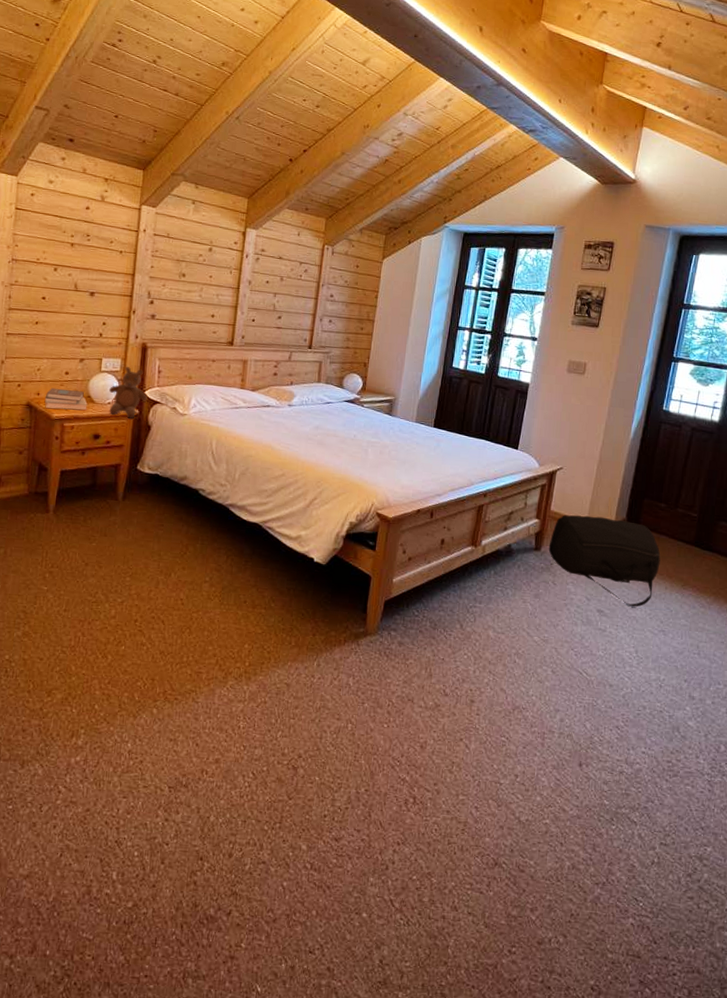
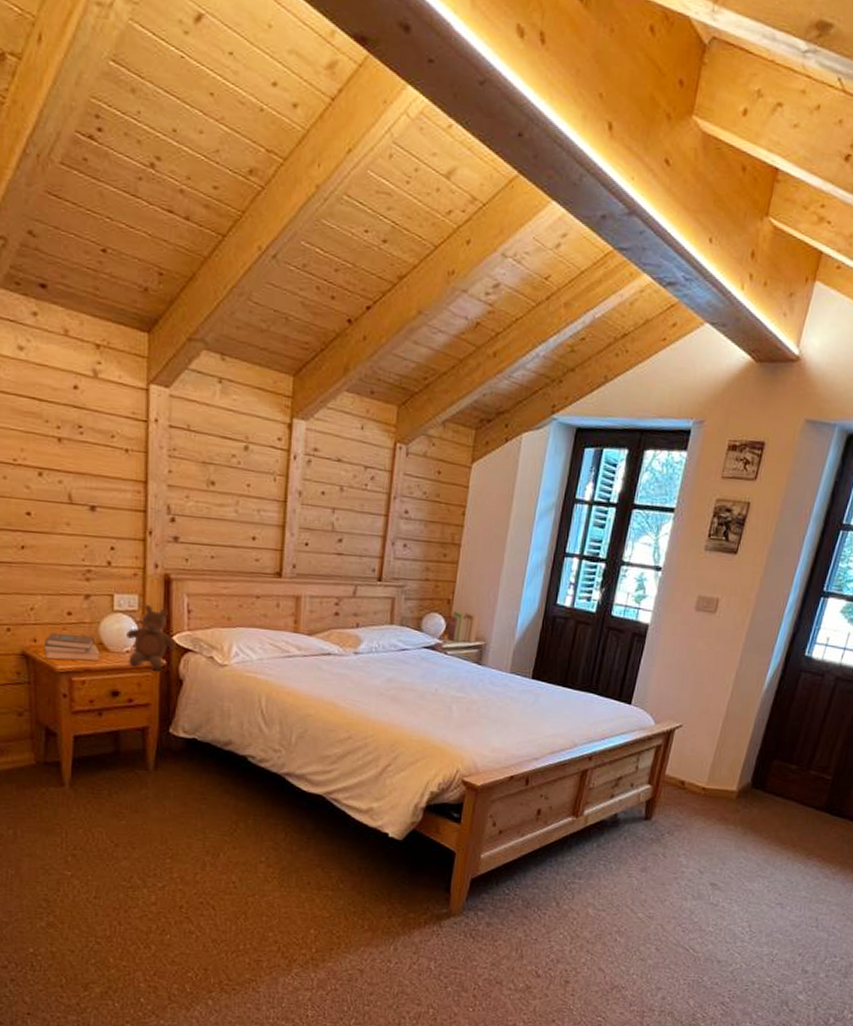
books: none [363,372,390,399] -> present [446,611,480,644]
duffel bag: present [548,515,661,607] -> none [660,779,786,880]

